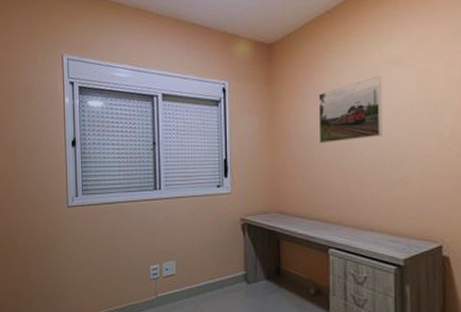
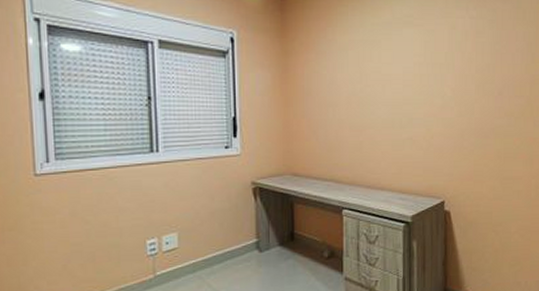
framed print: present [318,75,383,144] -> none [332,34,393,102]

